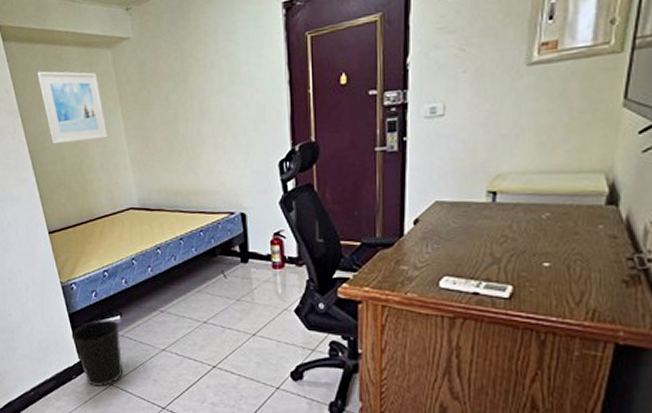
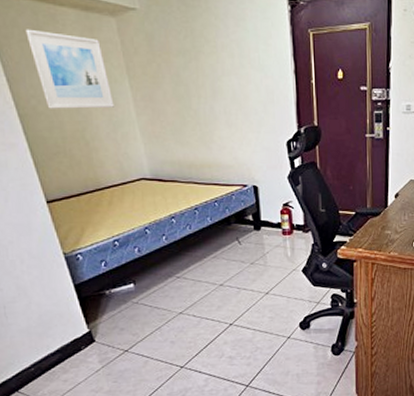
wastebasket: present [70,318,123,386] -> none [77,287,138,354]

